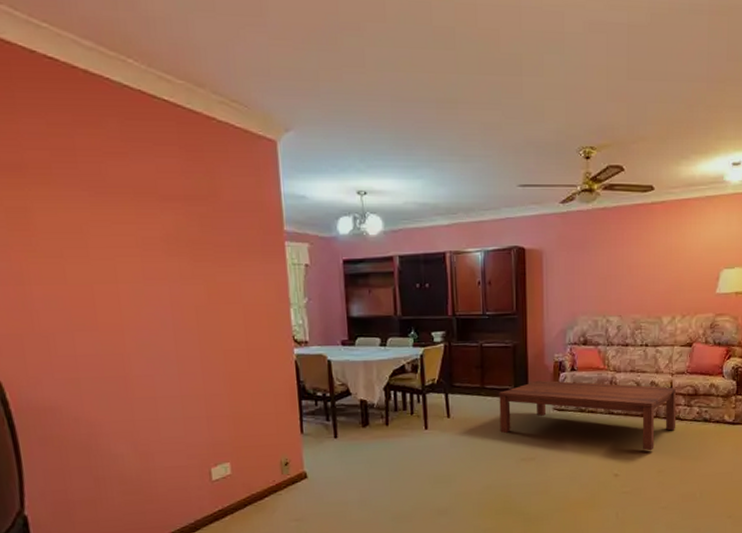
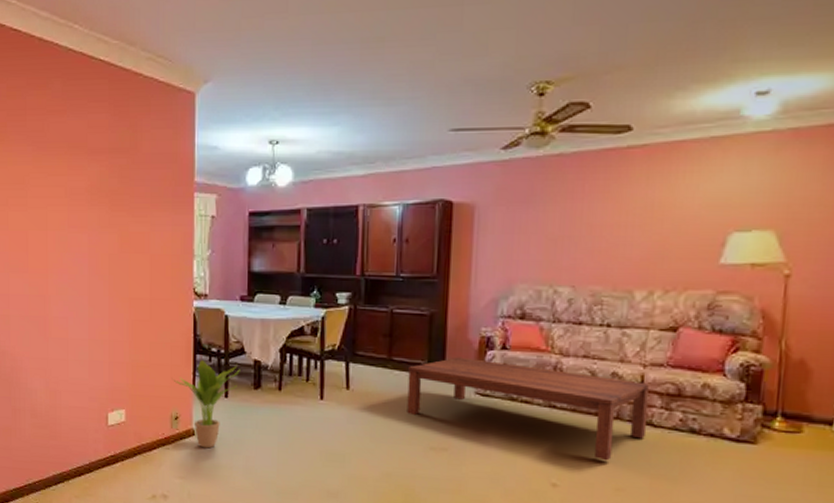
potted plant: none [279,405,347,489] -> present [173,360,240,449]

